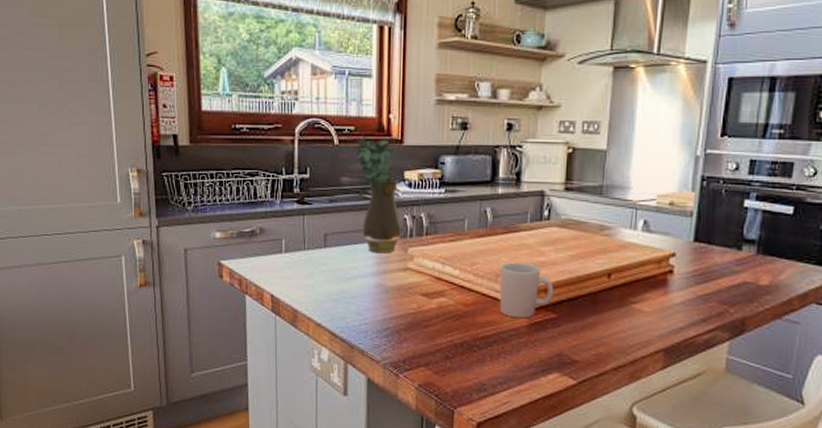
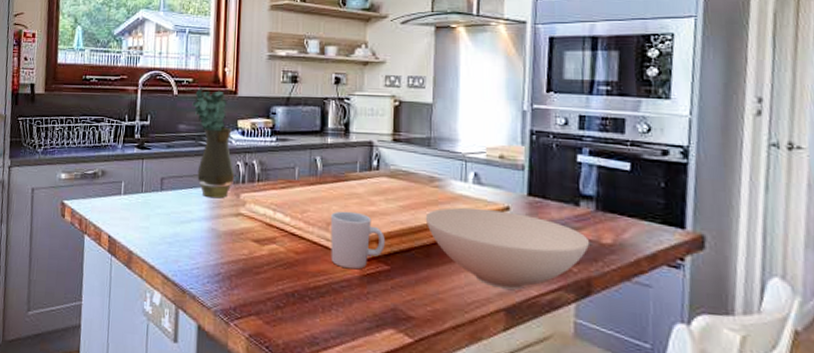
bowl: none [593,255,748,331] -> present [425,207,590,290]

